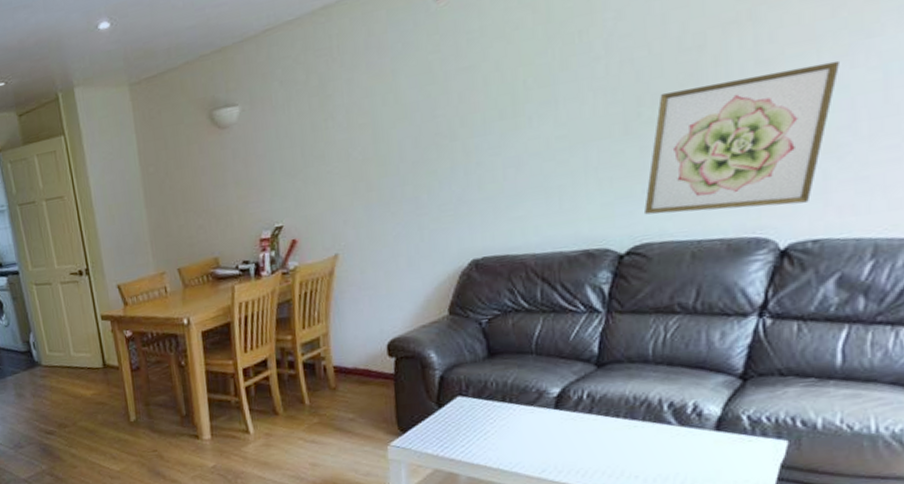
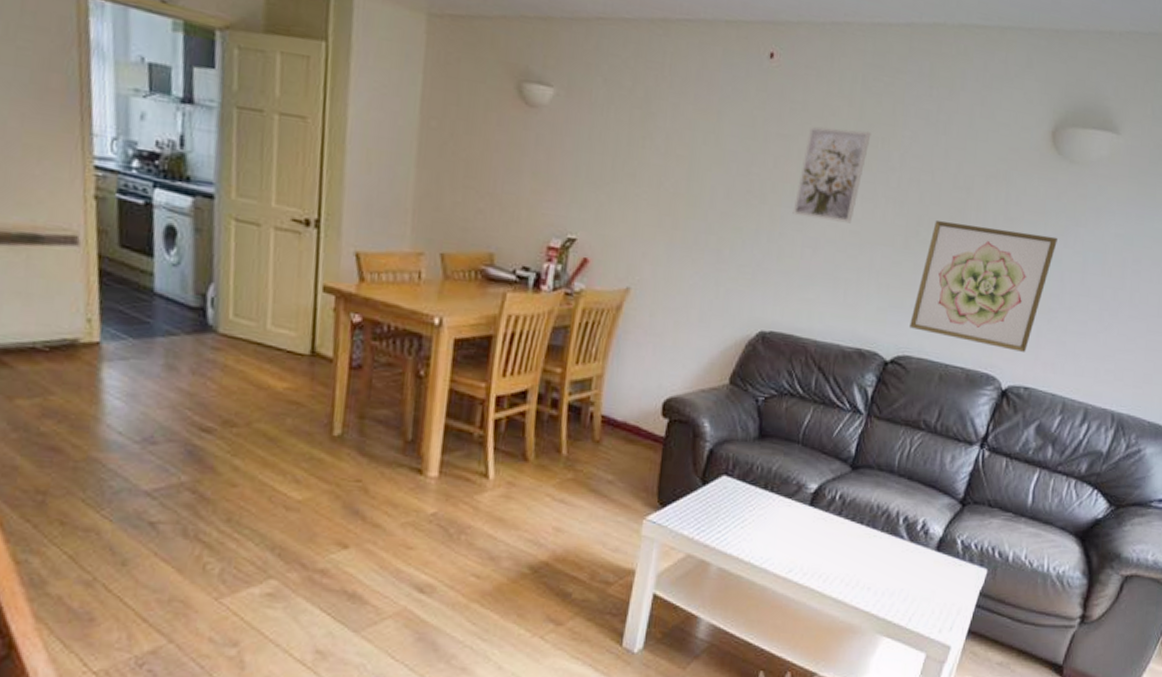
wall art: none [487,29,565,142] -> present [792,126,871,224]

